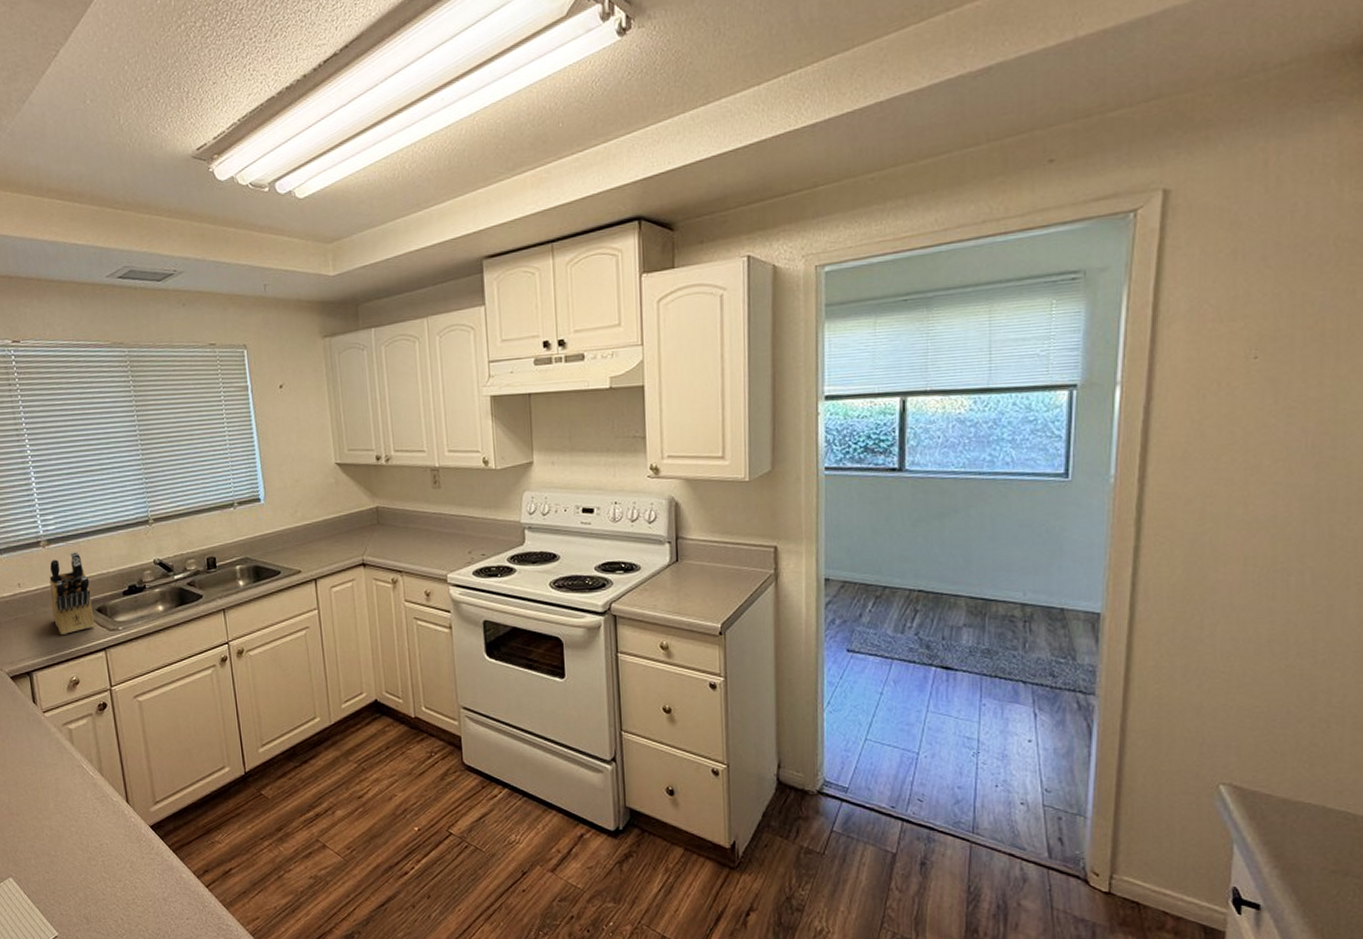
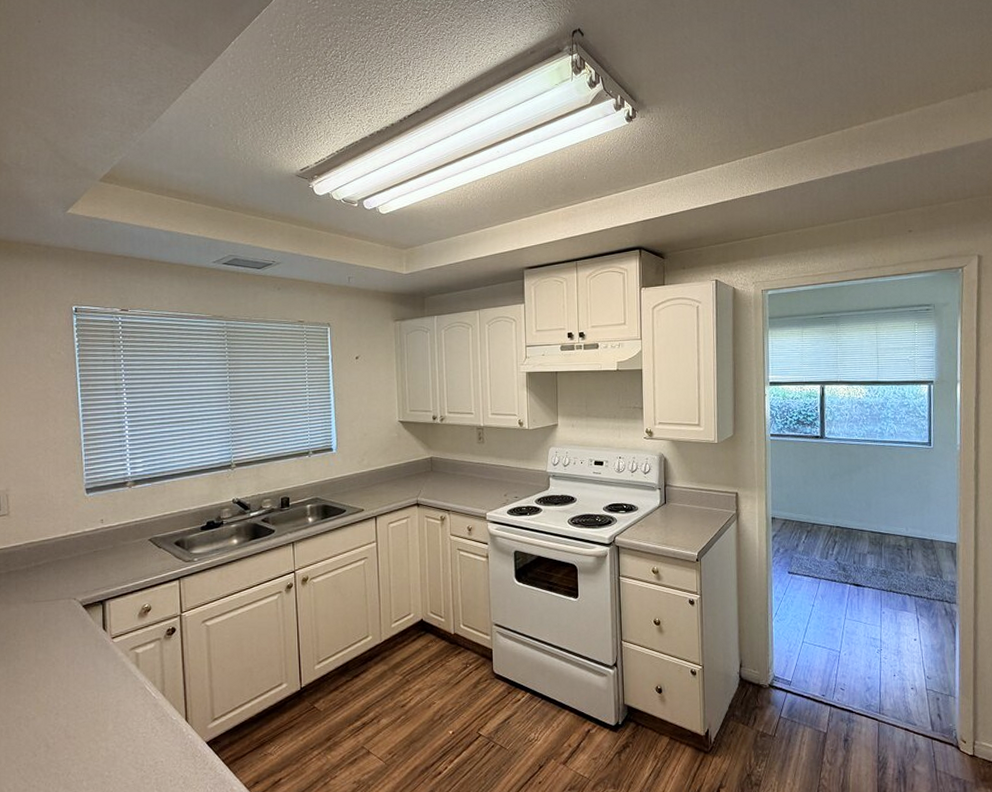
knife block: present [49,552,95,634] -> none [132,492,172,566]

